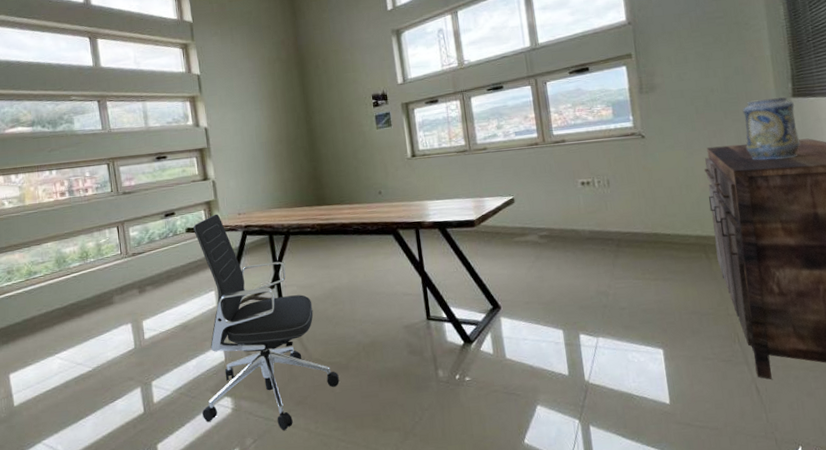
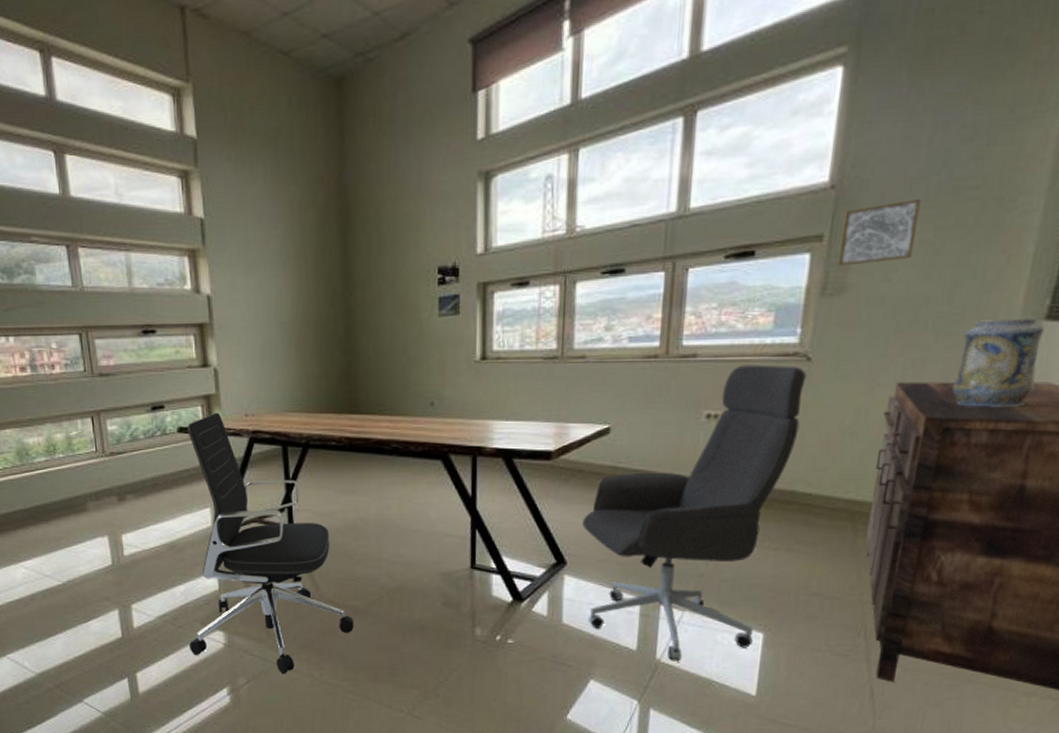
office chair: none [507,142,657,381] -> present [582,364,806,660]
wall art: none [642,27,693,73] -> present [837,200,921,266]

